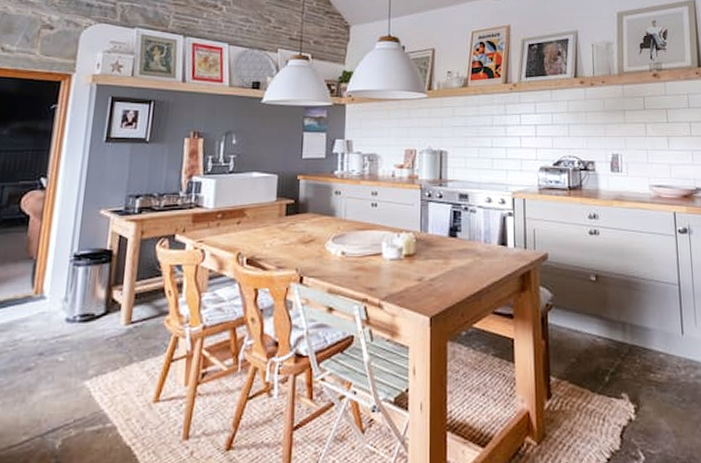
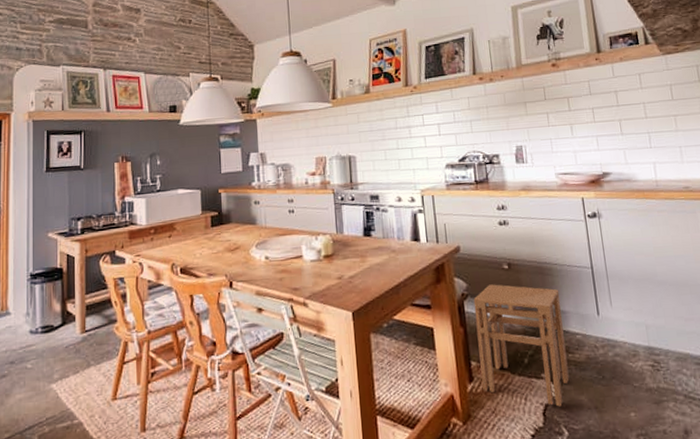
stool: none [558,296,650,429] -> present [473,284,570,407]

